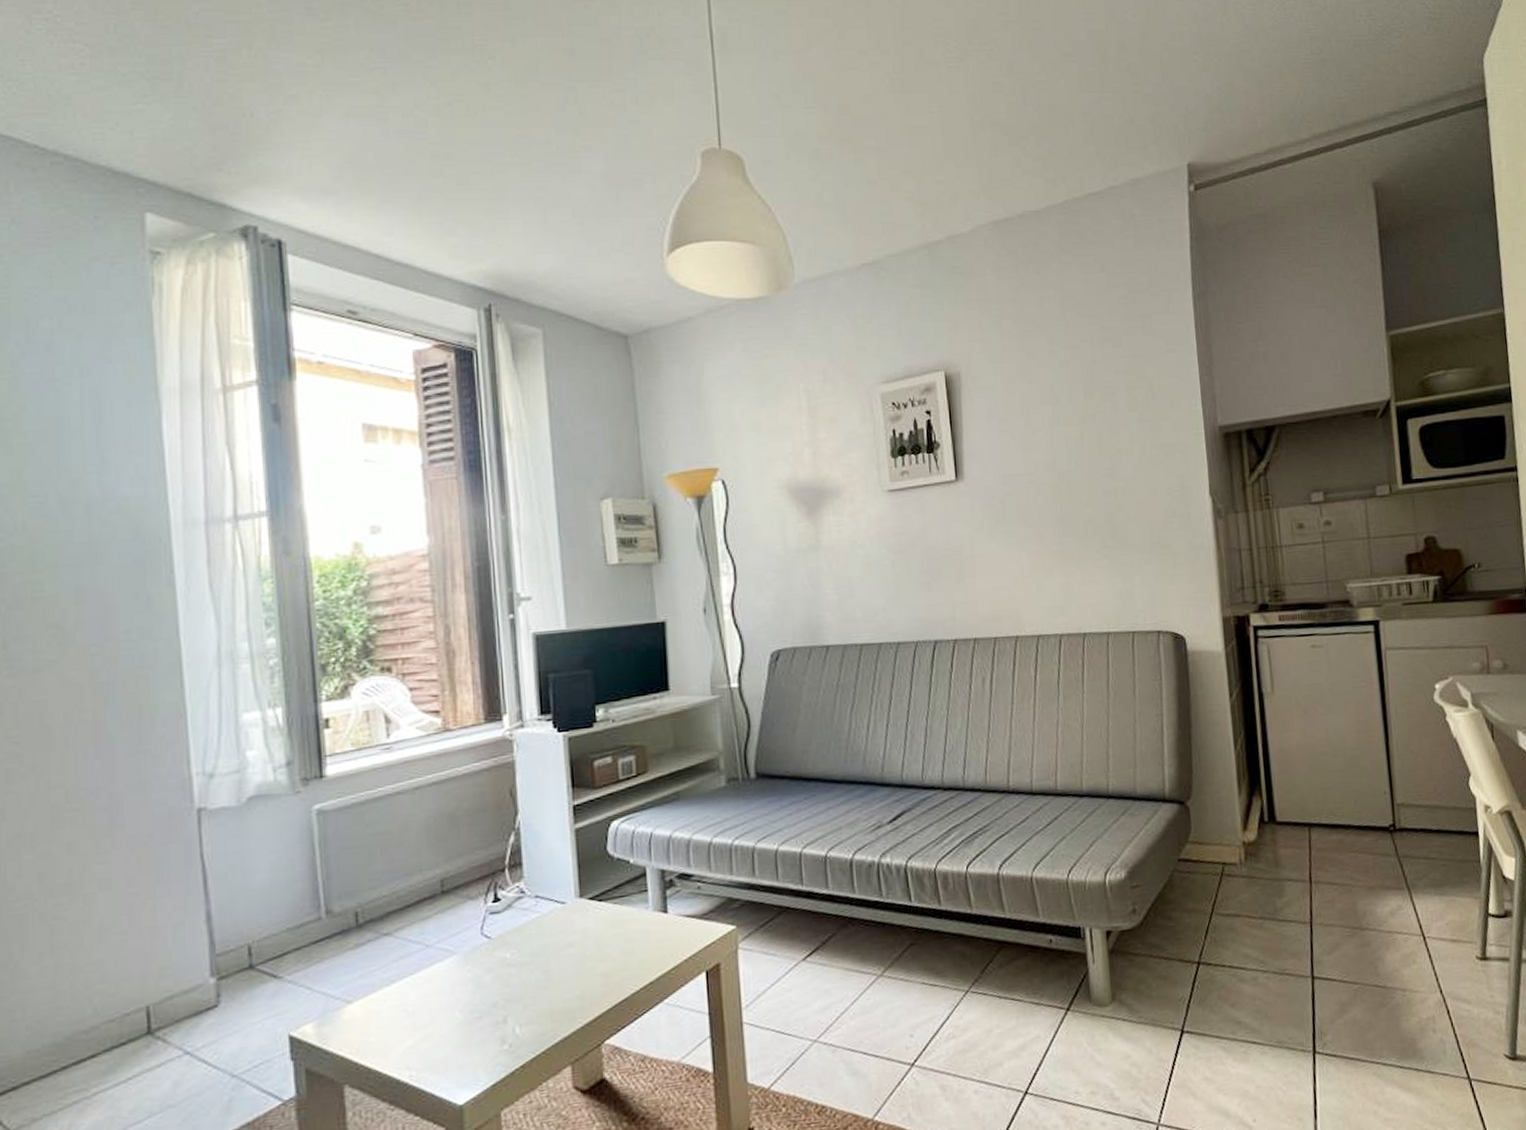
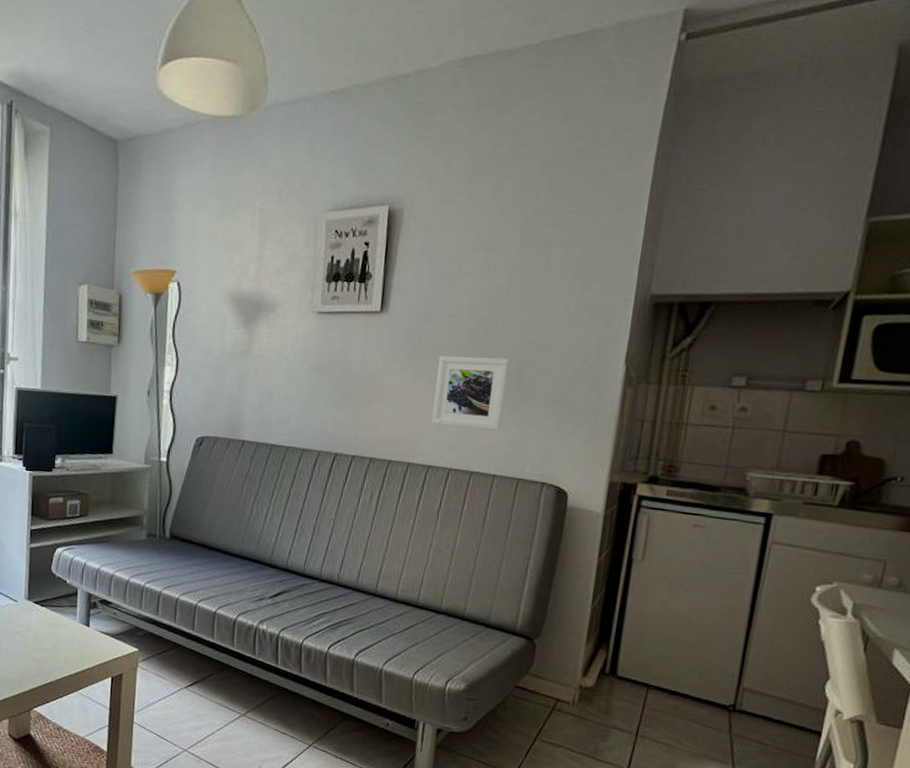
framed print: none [1026,509,1105,590] -> present [431,355,510,431]

